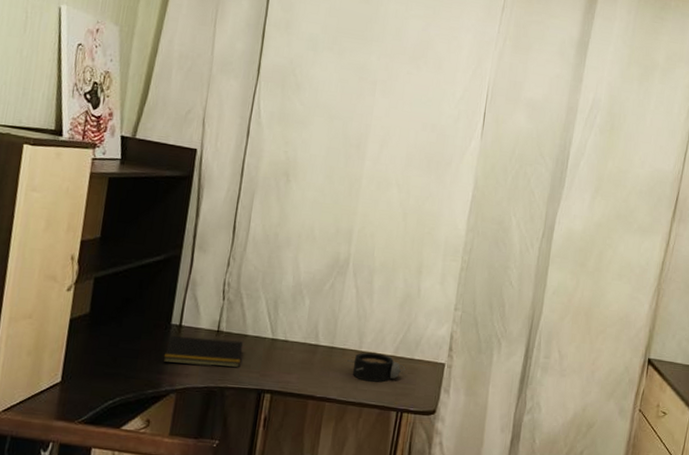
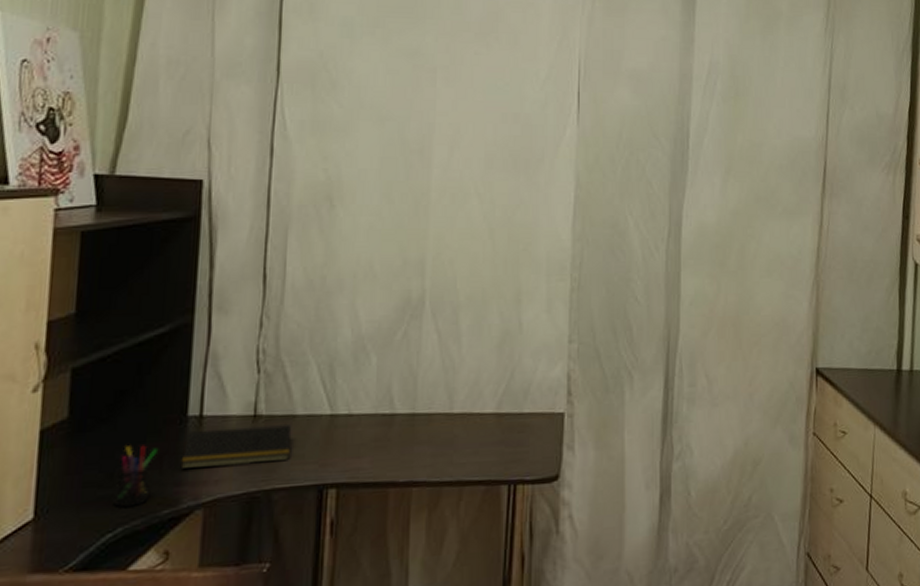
pen holder: none [115,339,149,384] -> present [113,445,159,507]
alarm clock: present [347,352,406,382] -> none [436,412,514,452]

